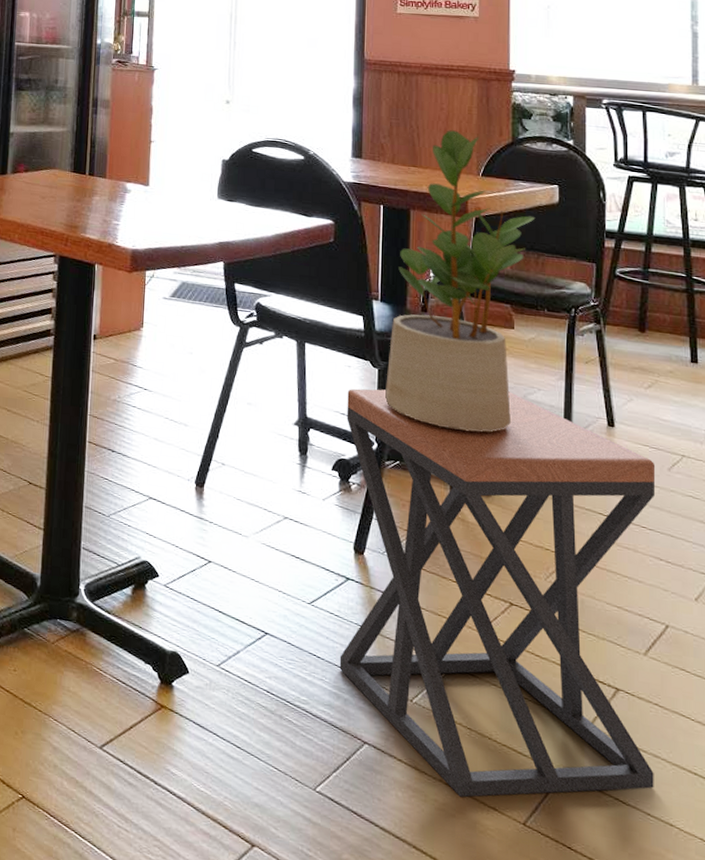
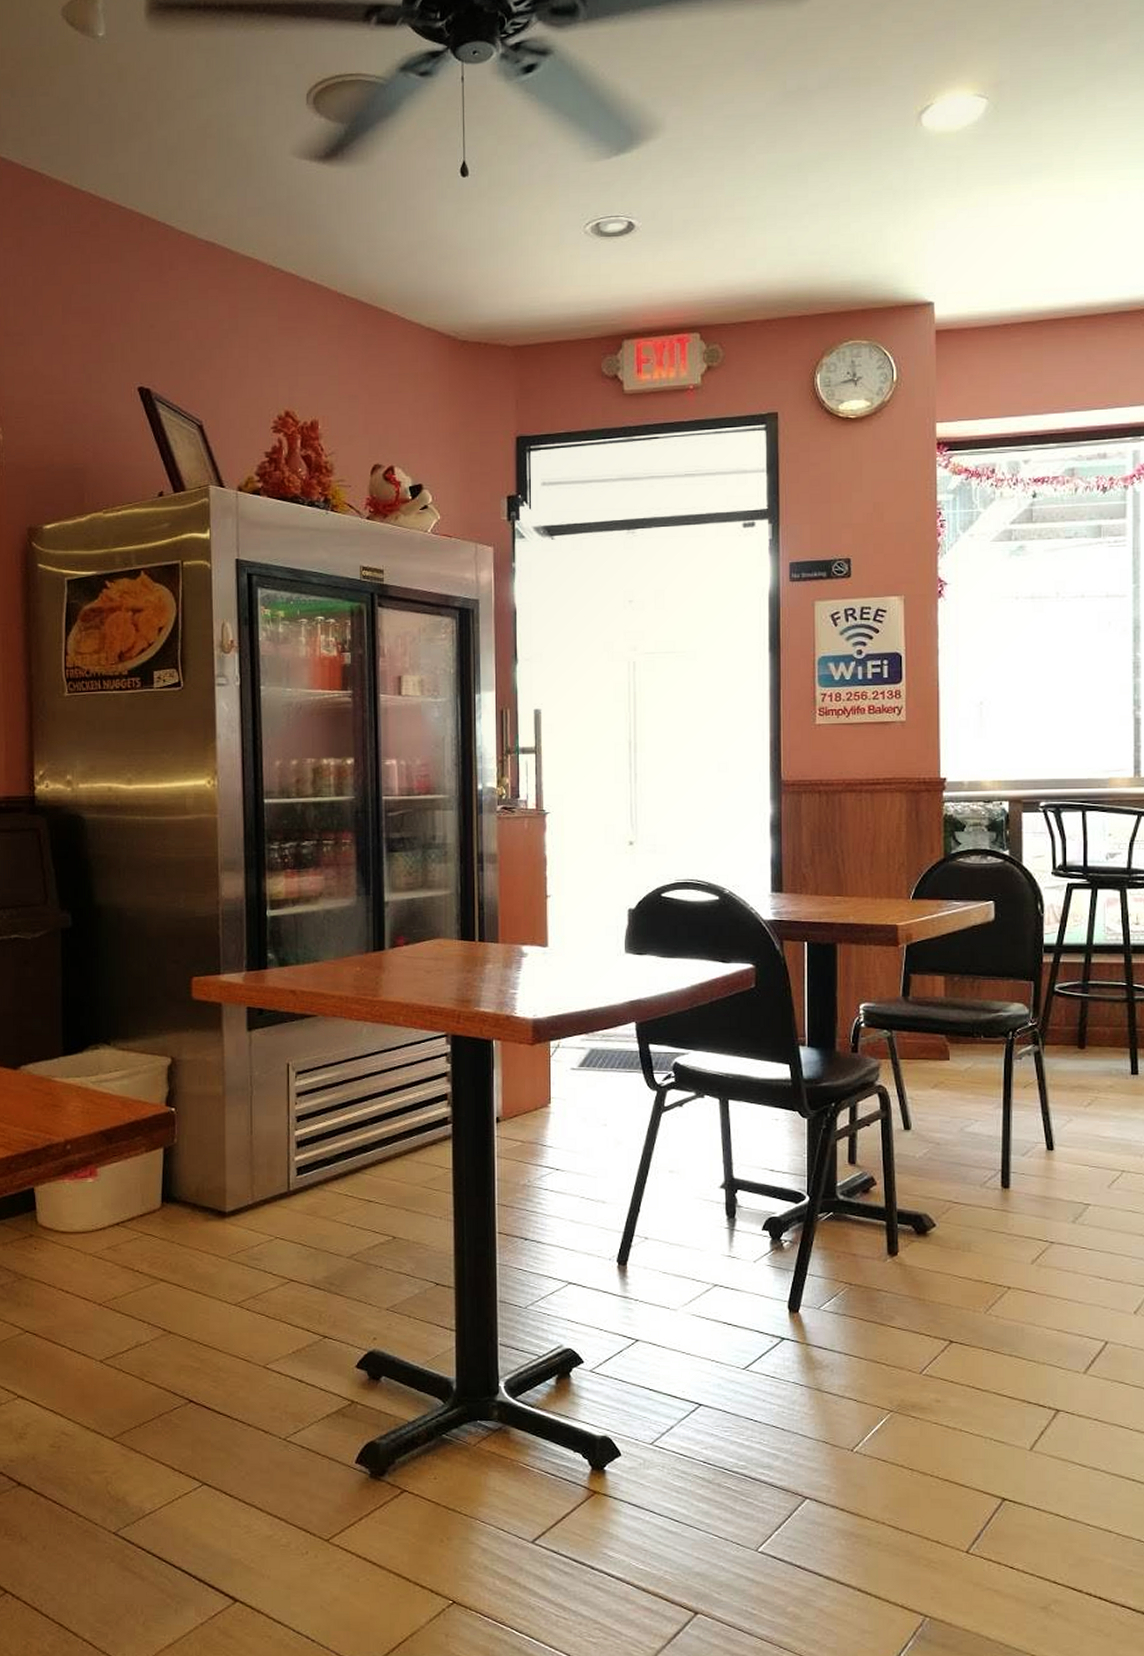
stool: present [339,388,656,798] -> none [776,1126,1095,1536]
potted plant: present [385,130,536,432] -> none [816,851,970,1172]

